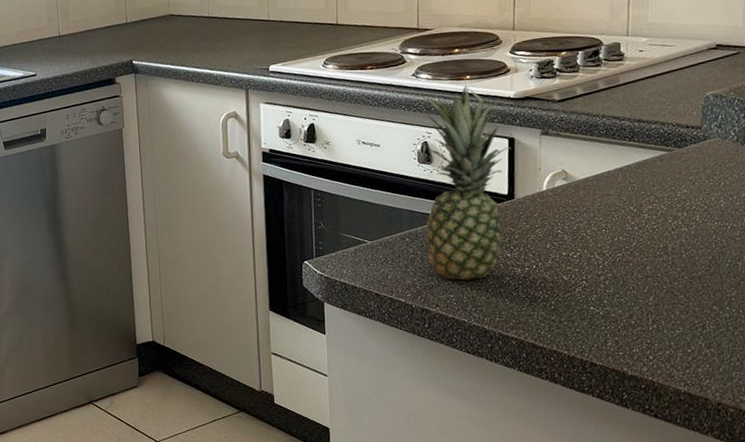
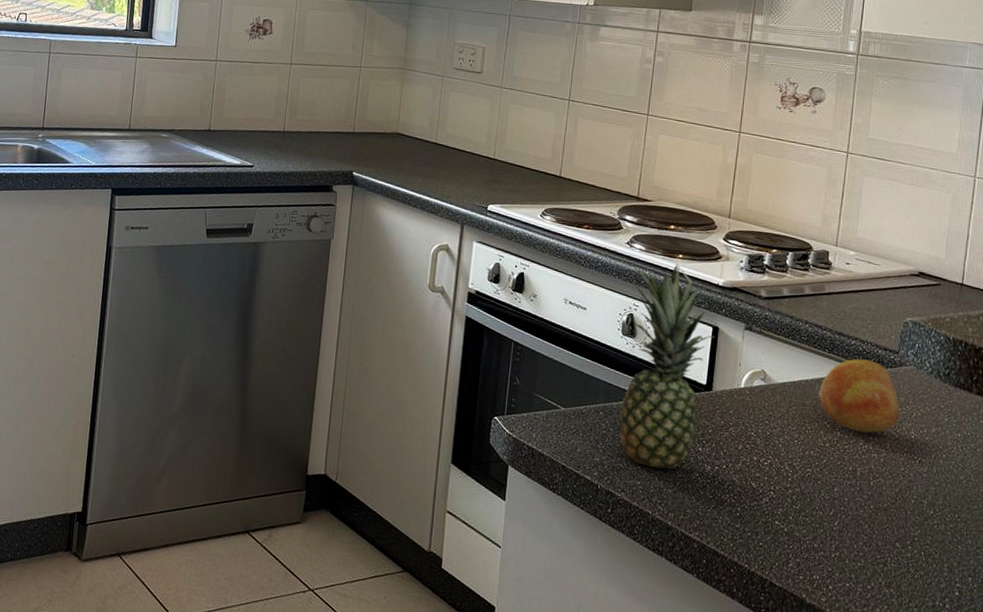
fruit: none [622,140,707,210] -> present [819,358,900,433]

